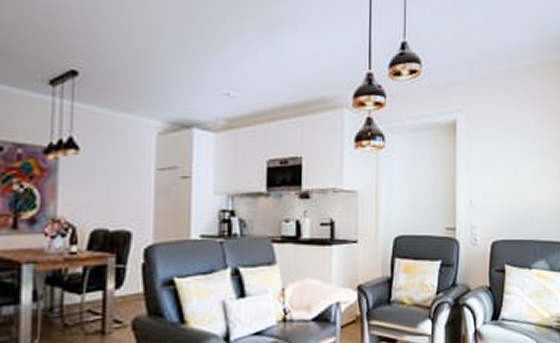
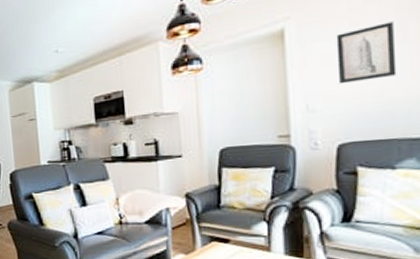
wall art: none [495,132,536,183] -> present [336,21,397,85]

